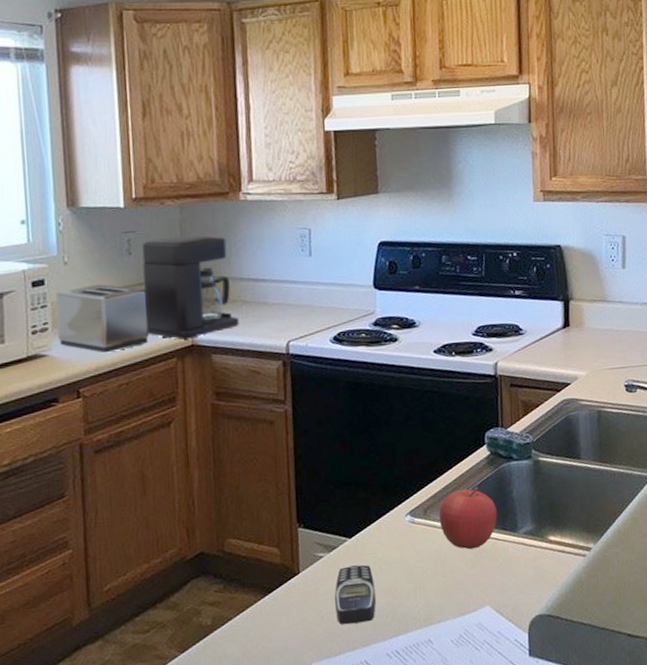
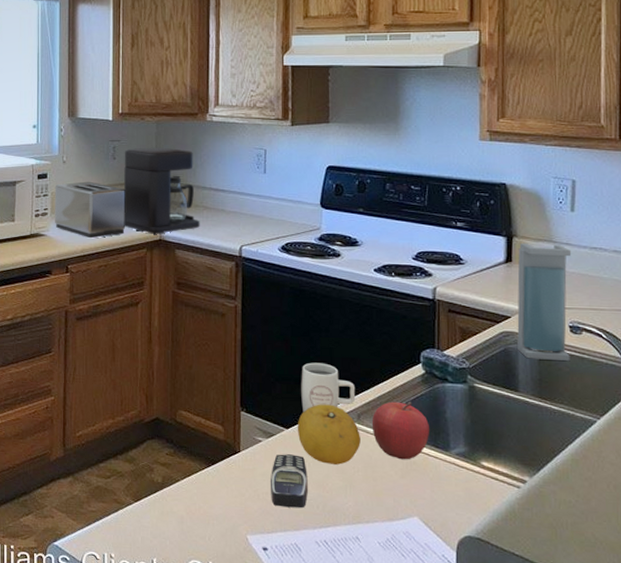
fruit: none [360,503,428,569] -> present [297,404,361,465]
mug: none [362,459,421,518] -> present [301,362,356,413]
soap dispenser: none [575,303,627,424] -> present [517,243,572,362]

